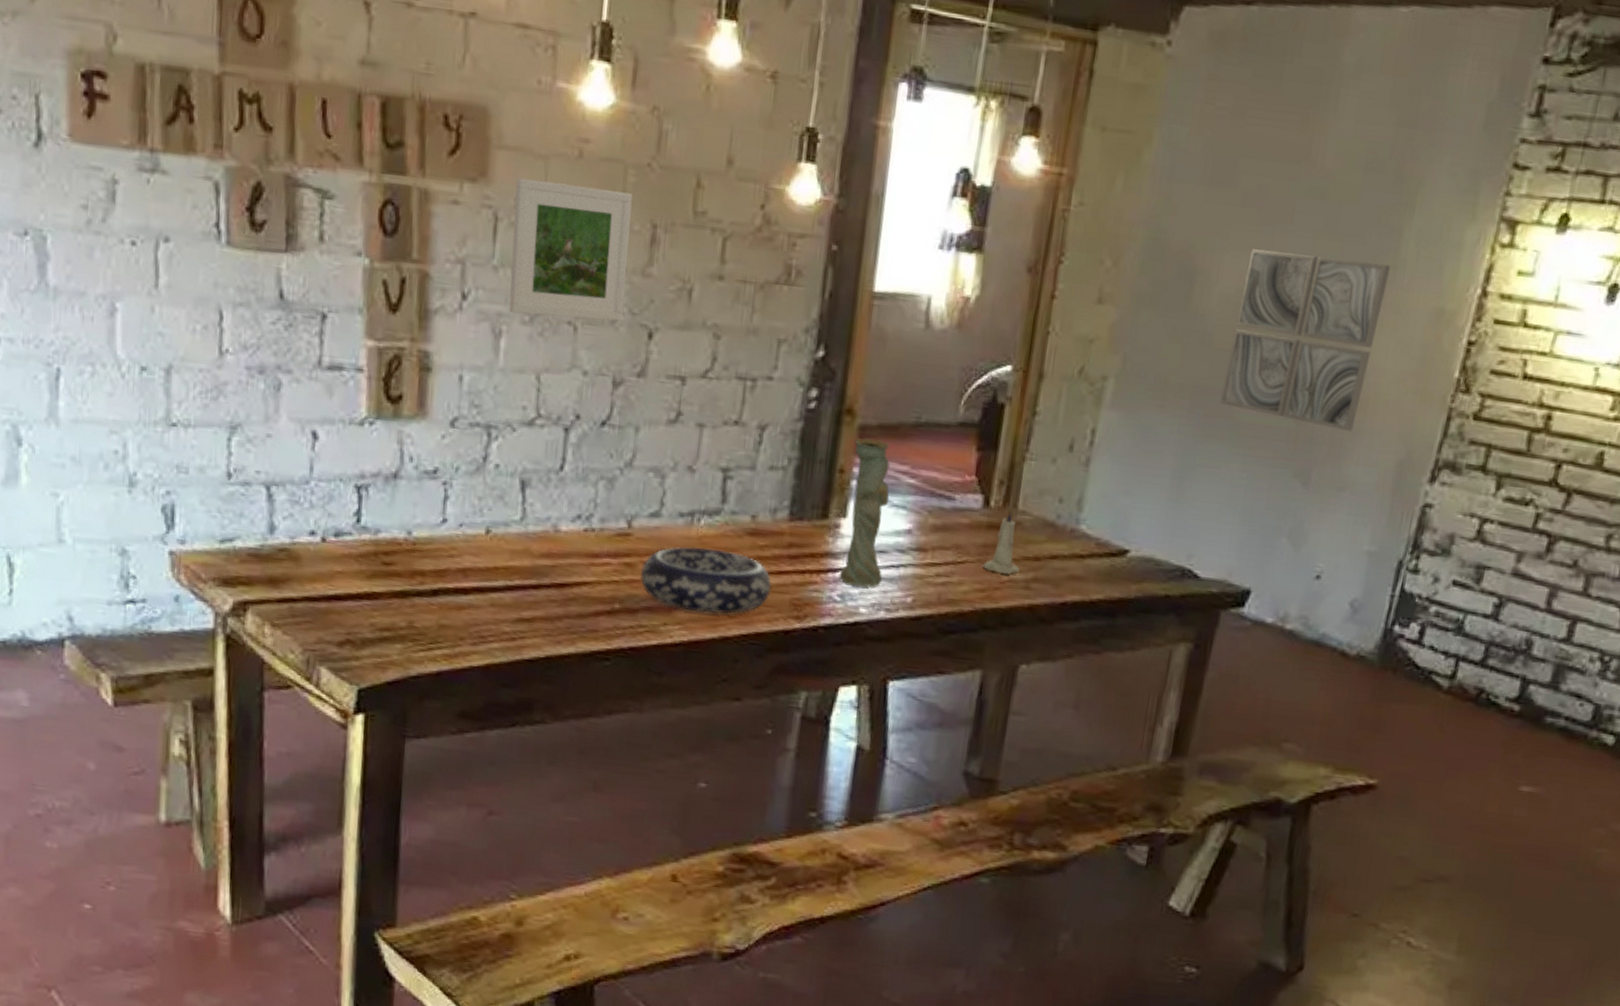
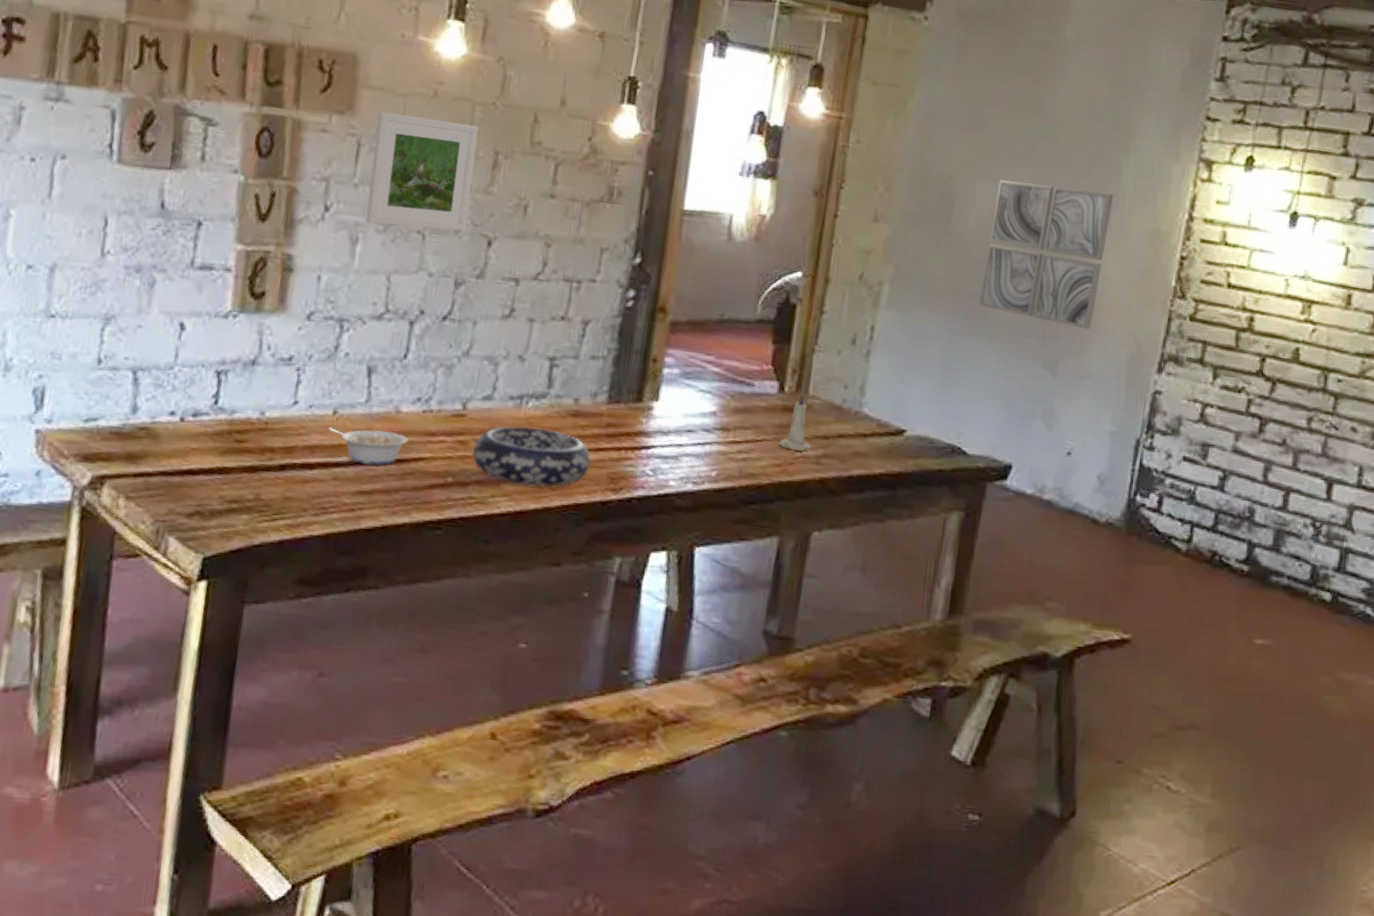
legume: none [482,548,569,591] -> present [328,427,408,466]
vase: present [839,438,890,587] -> none [651,332,697,462]

